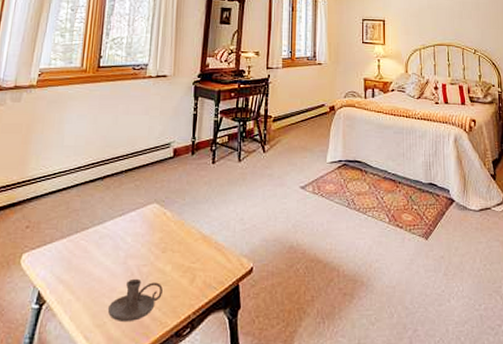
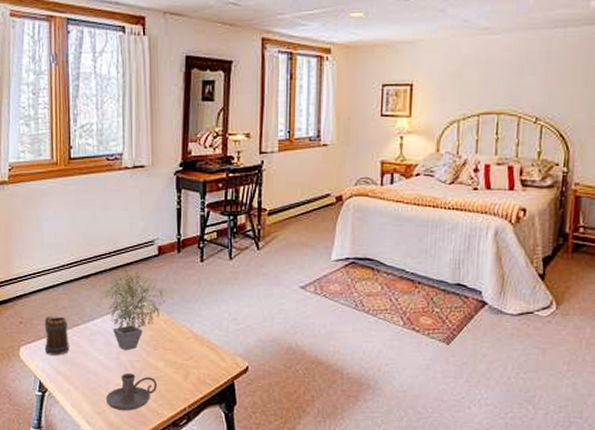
mug: none [48,219,77,262] -> present [44,316,70,356]
potted plant: none [112,168,183,255] -> present [99,267,170,351]

